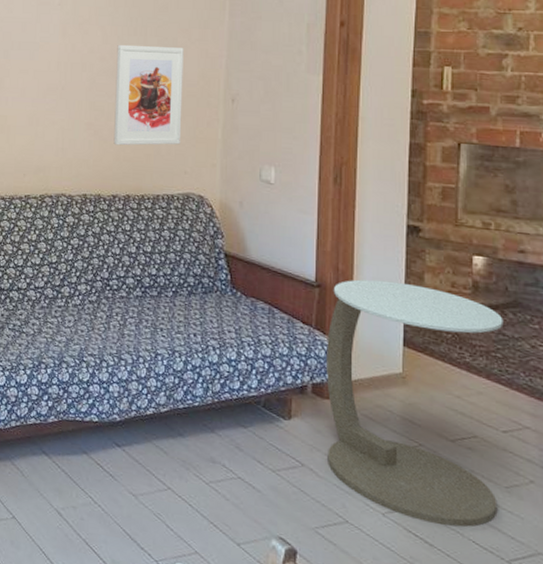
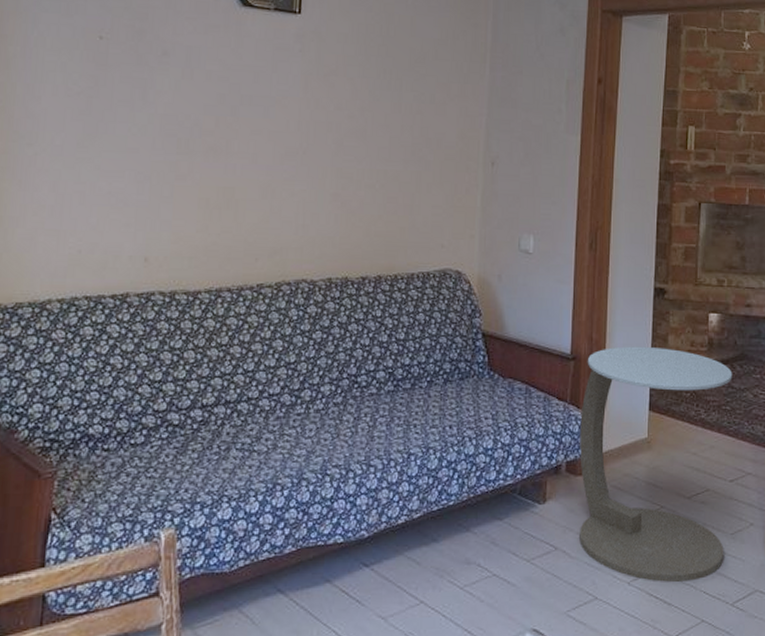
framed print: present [113,44,184,146] -> none [363,100,442,219]

